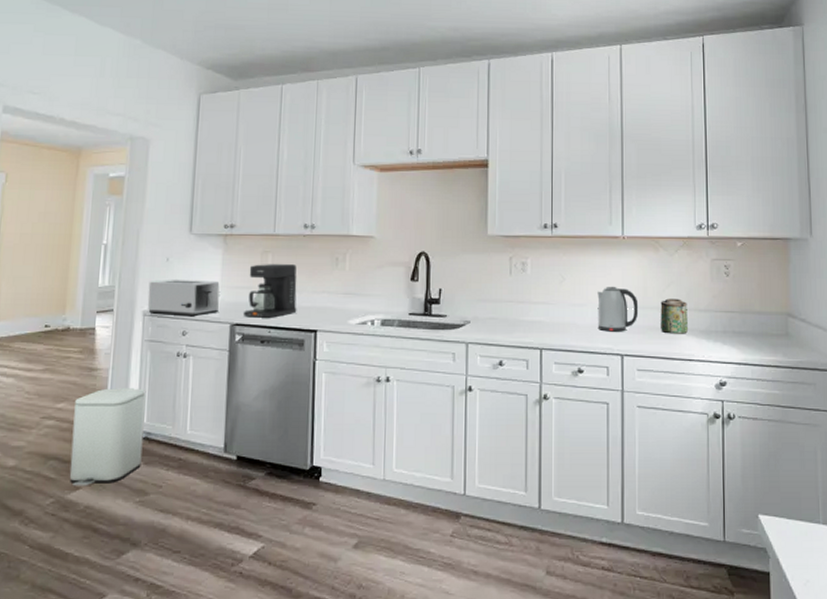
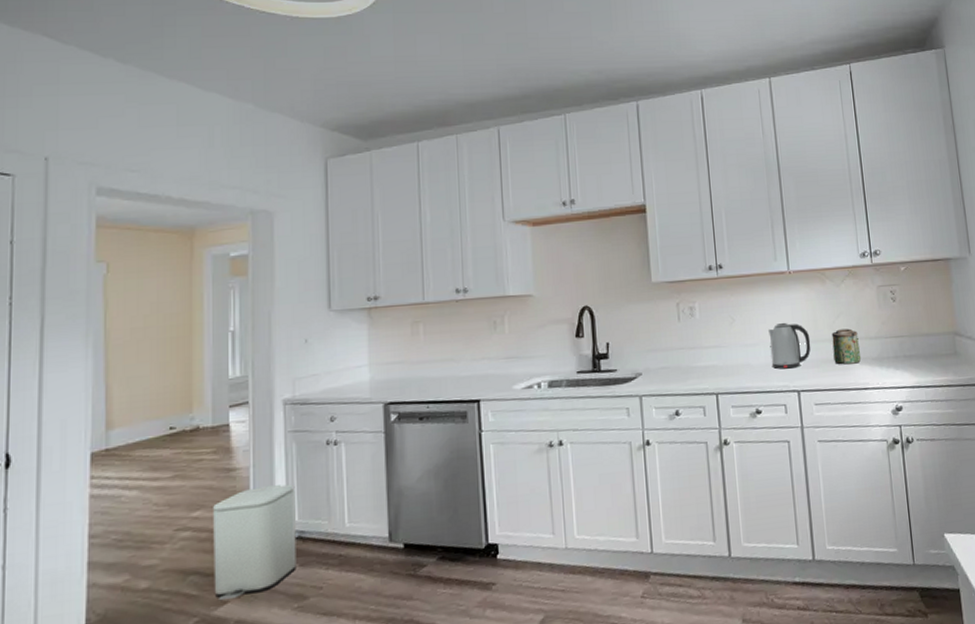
toaster: present [148,279,220,317] -> none [287,358,369,402]
coffee maker: present [243,263,297,318] -> none [396,332,456,394]

